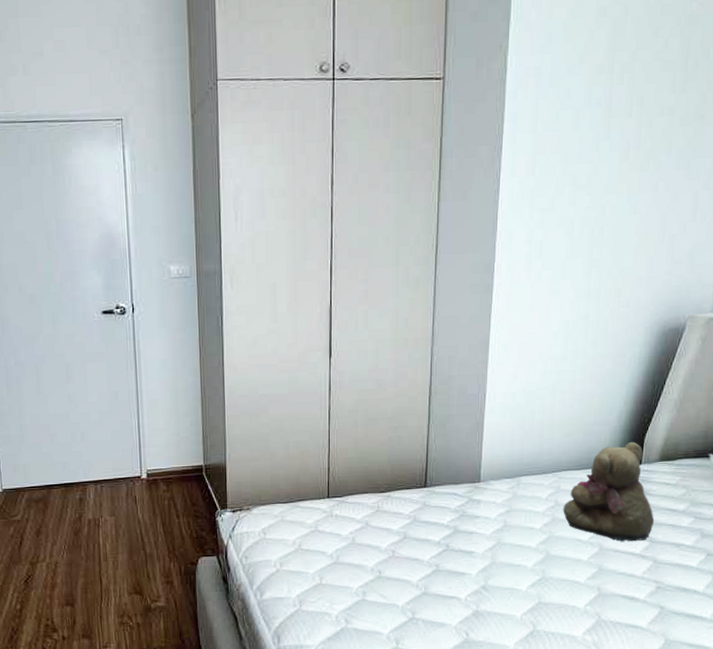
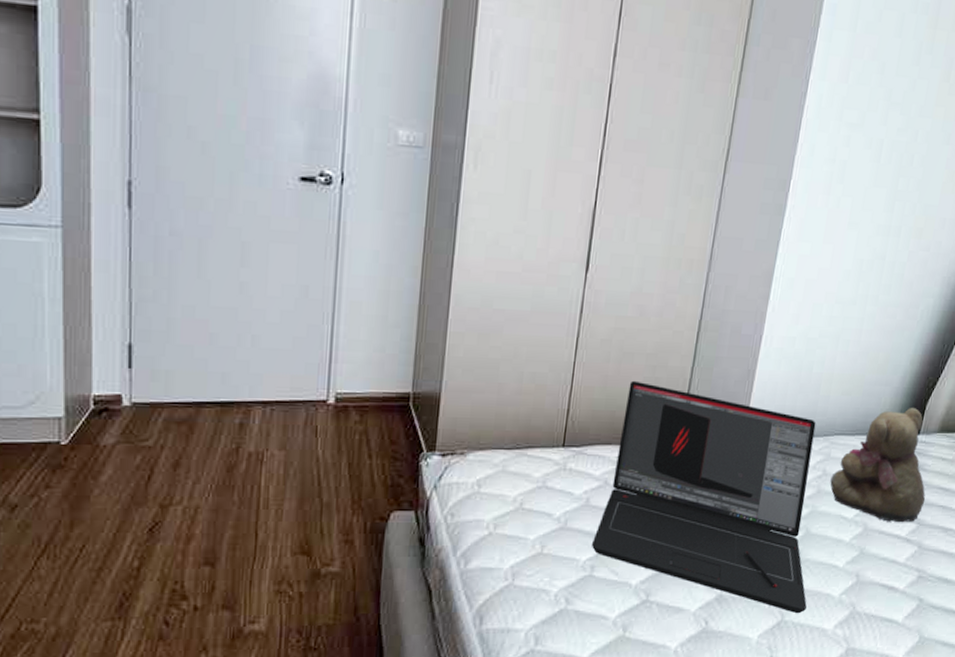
laptop: none [362,440,555,624] -> present [592,380,816,614]

